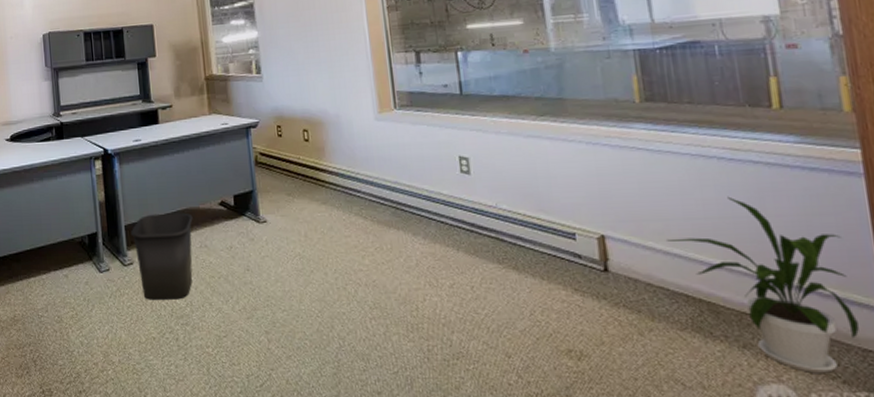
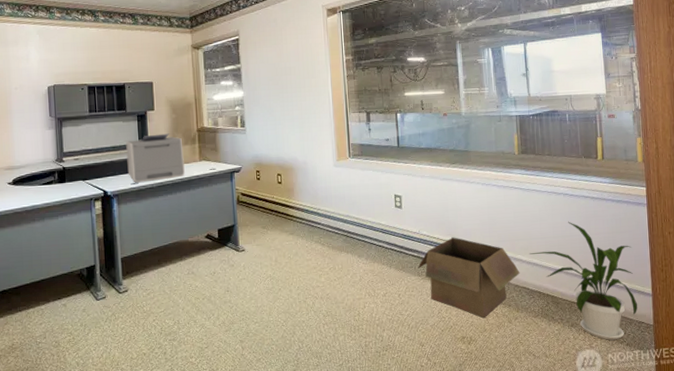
printer: none [126,83,193,140] -> present [126,133,185,183]
waste bin: present [130,212,193,300] -> none [126,245,182,322]
box: none [496,214,653,327] -> present [417,237,520,319]

